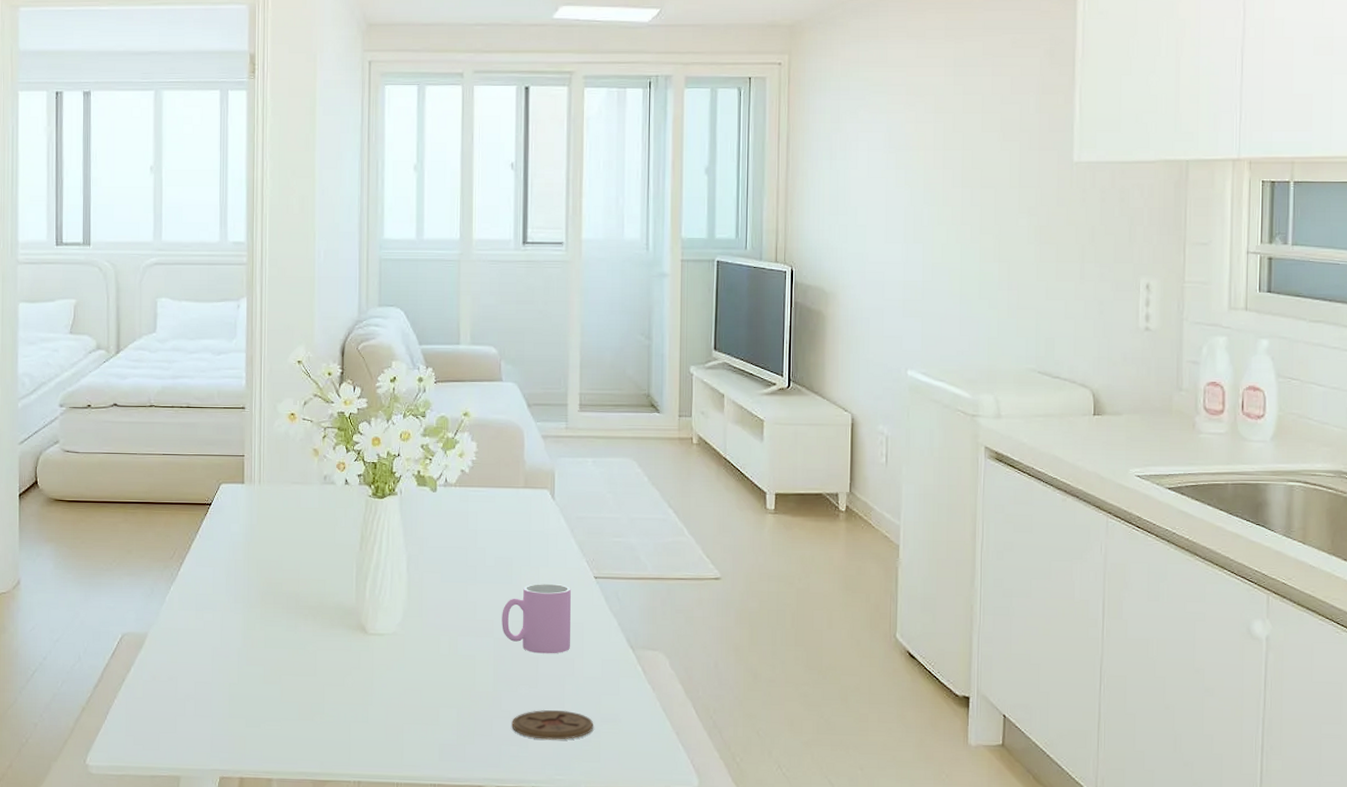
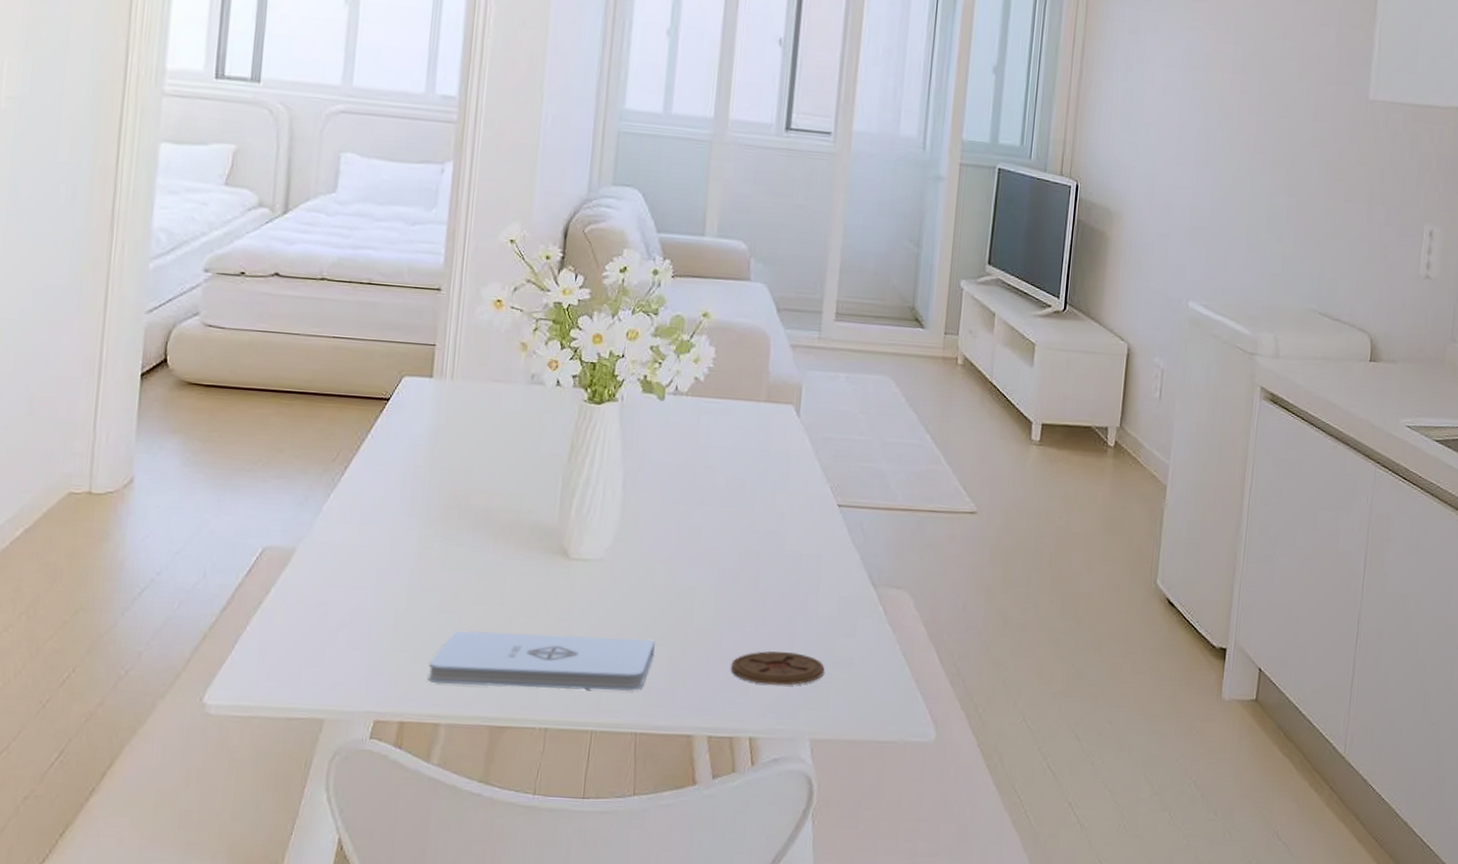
notepad: none [260,698,445,748] -> present [428,630,655,691]
cup: present [502,583,571,654] -> none [728,509,810,589]

